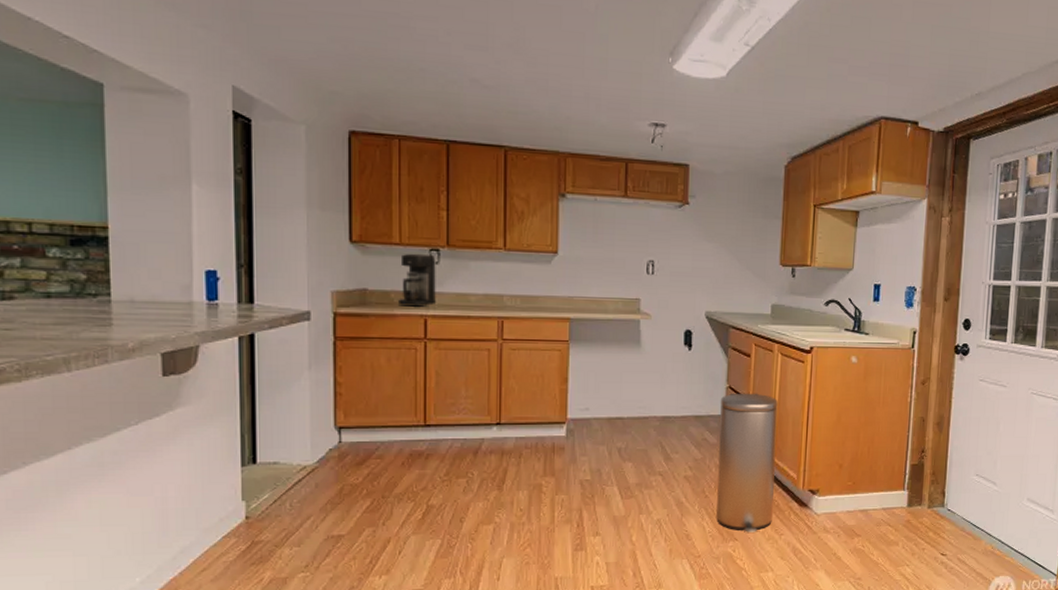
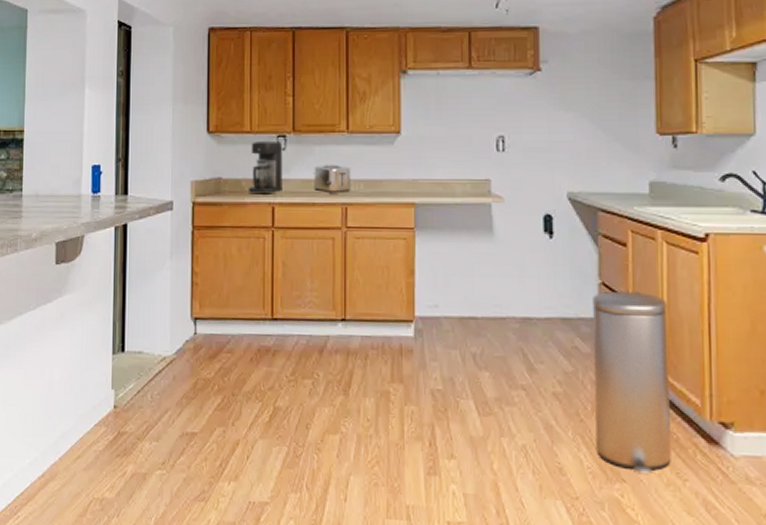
toaster: none [469,280,507,308] -> present [314,165,350,194]

